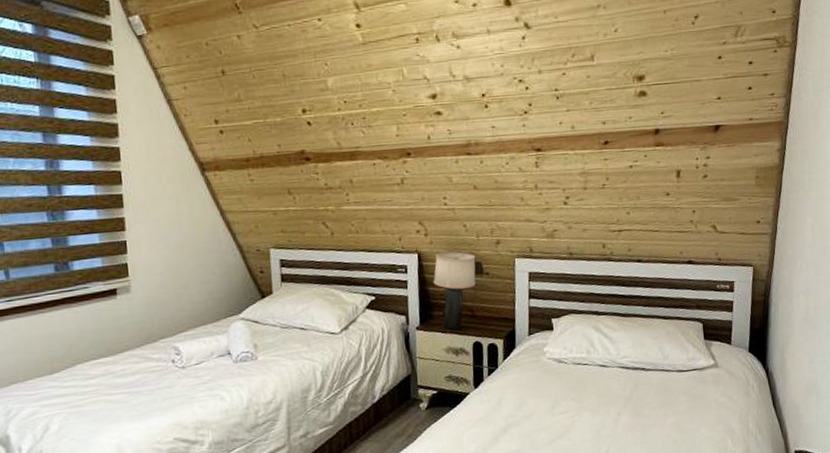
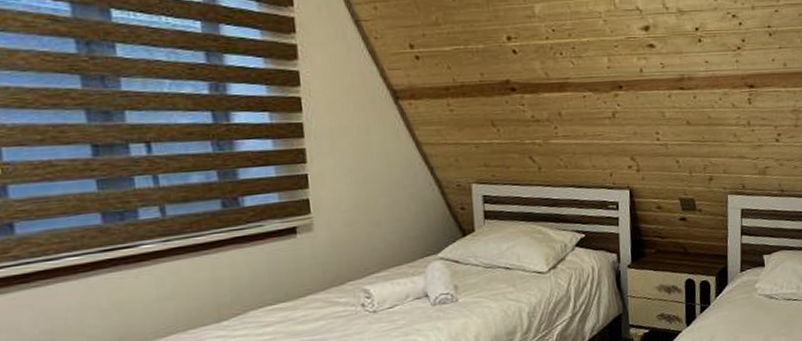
table lamp: present [433,251,476,331] -> none [645,187,689,268]

